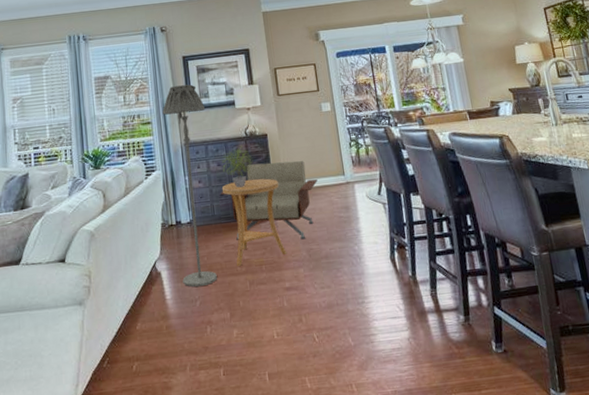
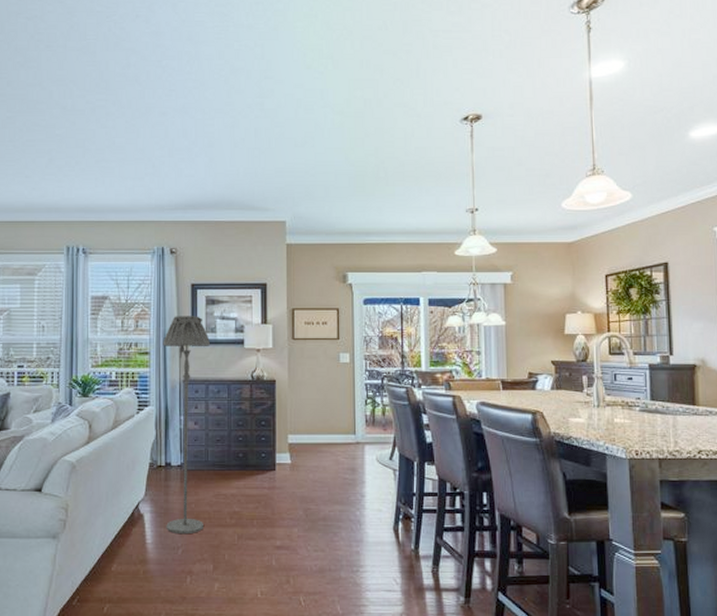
armchair: present [221,160,318,240] -> none [217,411,325,498]
side table: present [221,178,287,266] -> none [219,427,282,518]
potted plant: present [222,146,252,188] -> none [222,389,256,434]

